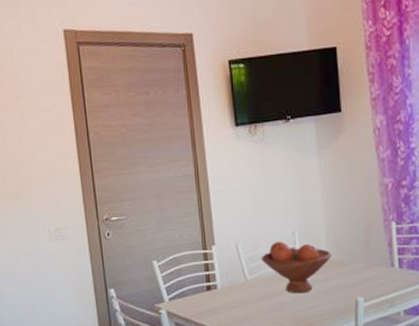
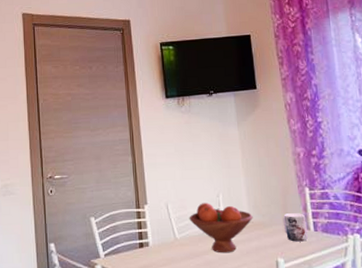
mug: none [364,249,391,280] -> present [282,213,308,242]

